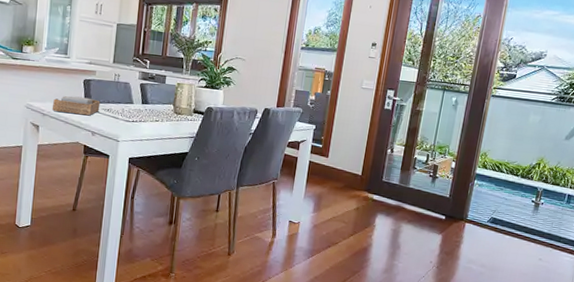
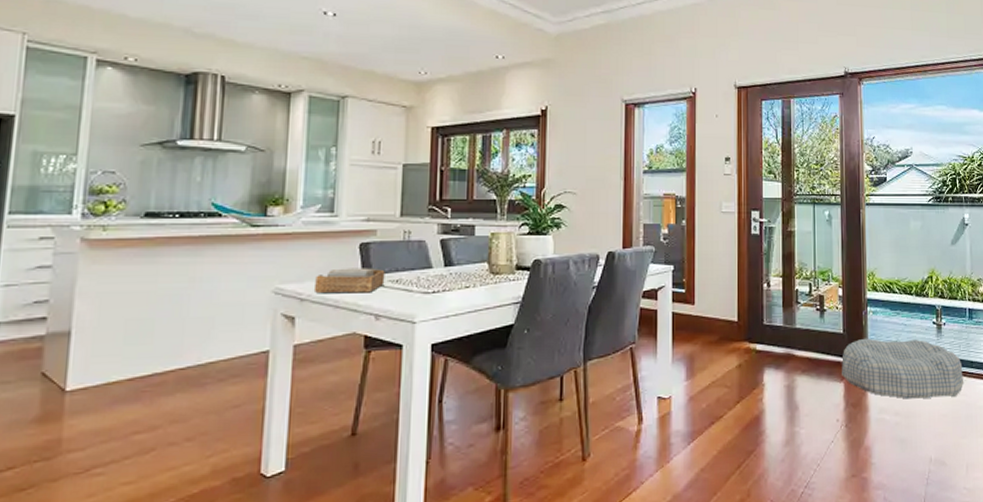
dog bed: none [441,204,551,262] -> present [842,338,964,399]

